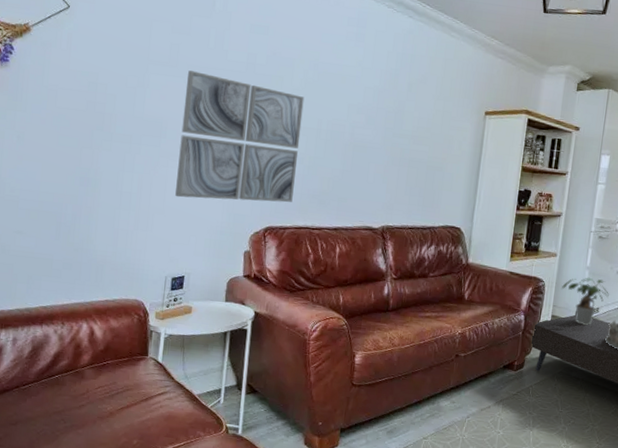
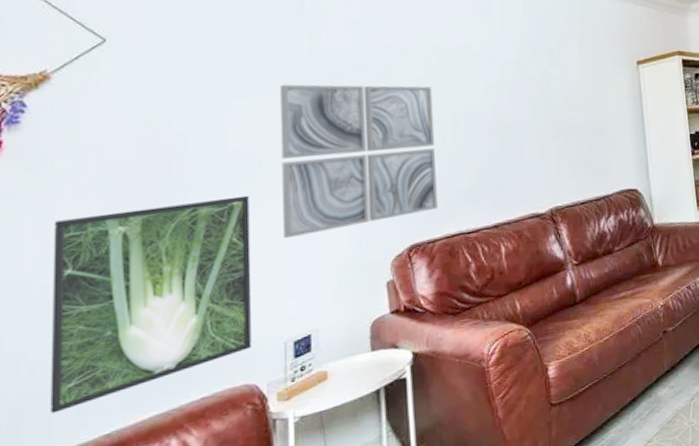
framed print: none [11,143,155,282] -> present [50,195,252,414]

